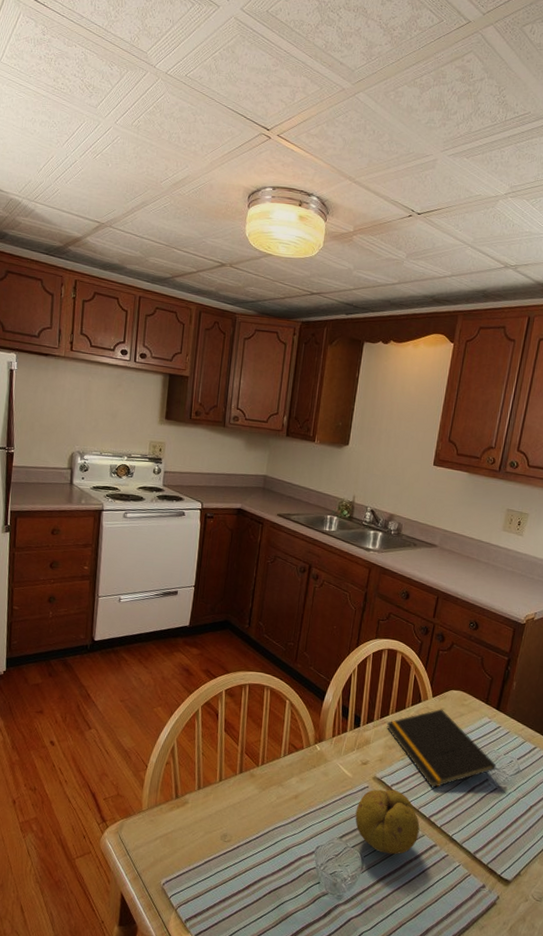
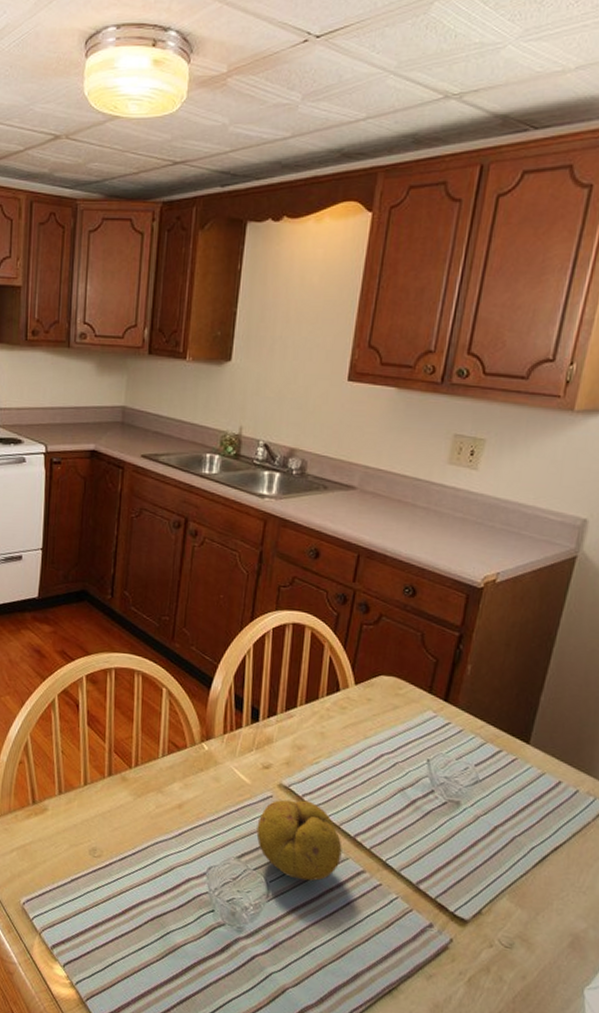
notepad: present [386,708,497,788] -> none [293,699,446,800]

